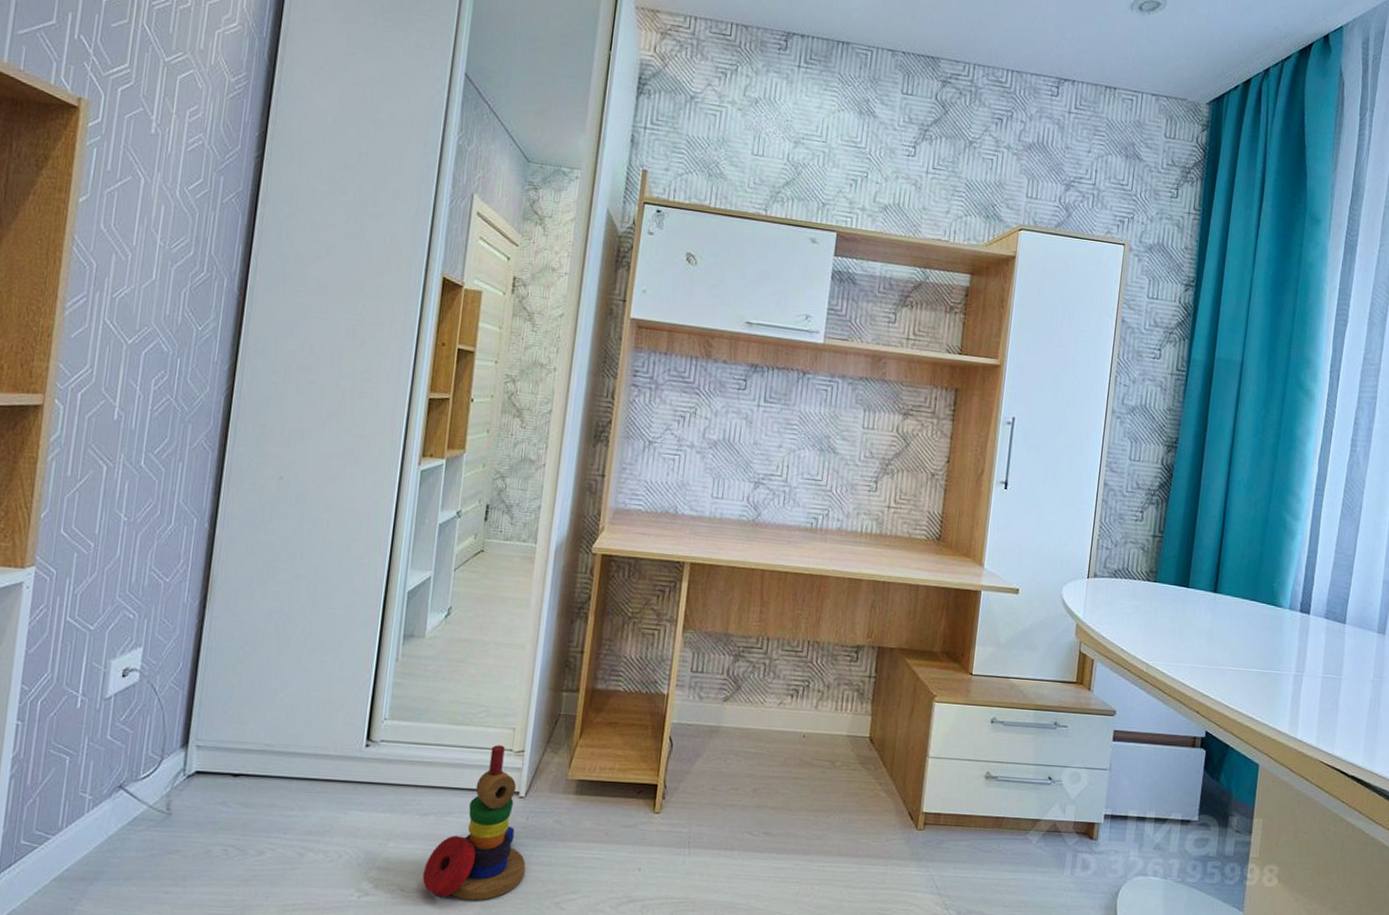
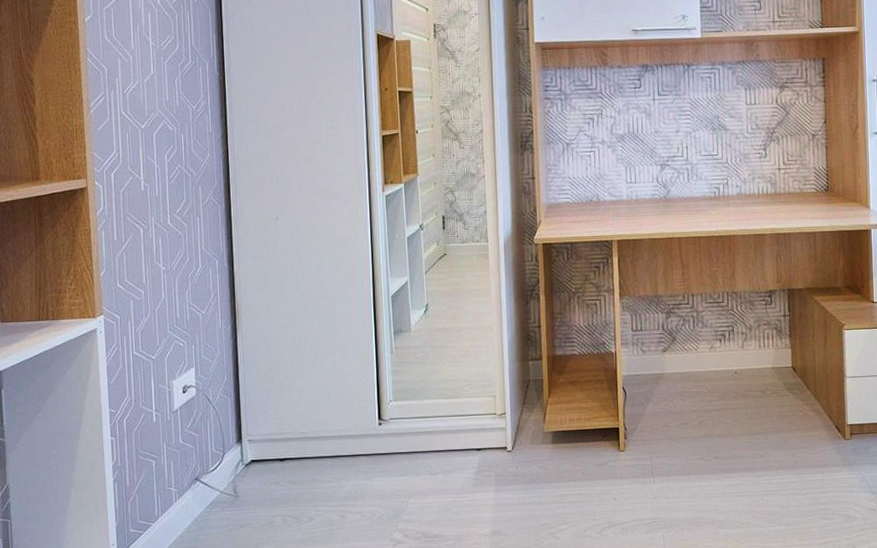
stacking toy: present [422,745,526,901] -> none [440,411,522,540]

